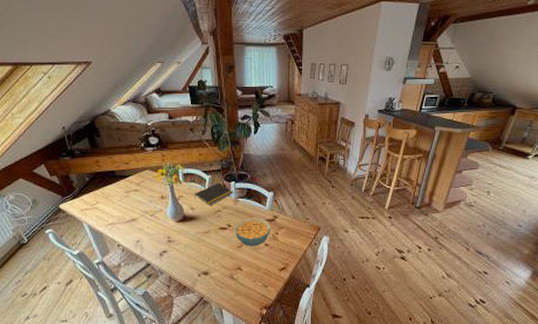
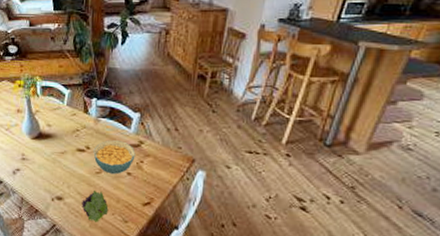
notepad: present [195,182,233,206] -> none [52,98,94,124]
fruit: none [226,263,250,290] -> present [81,191,109,222]

